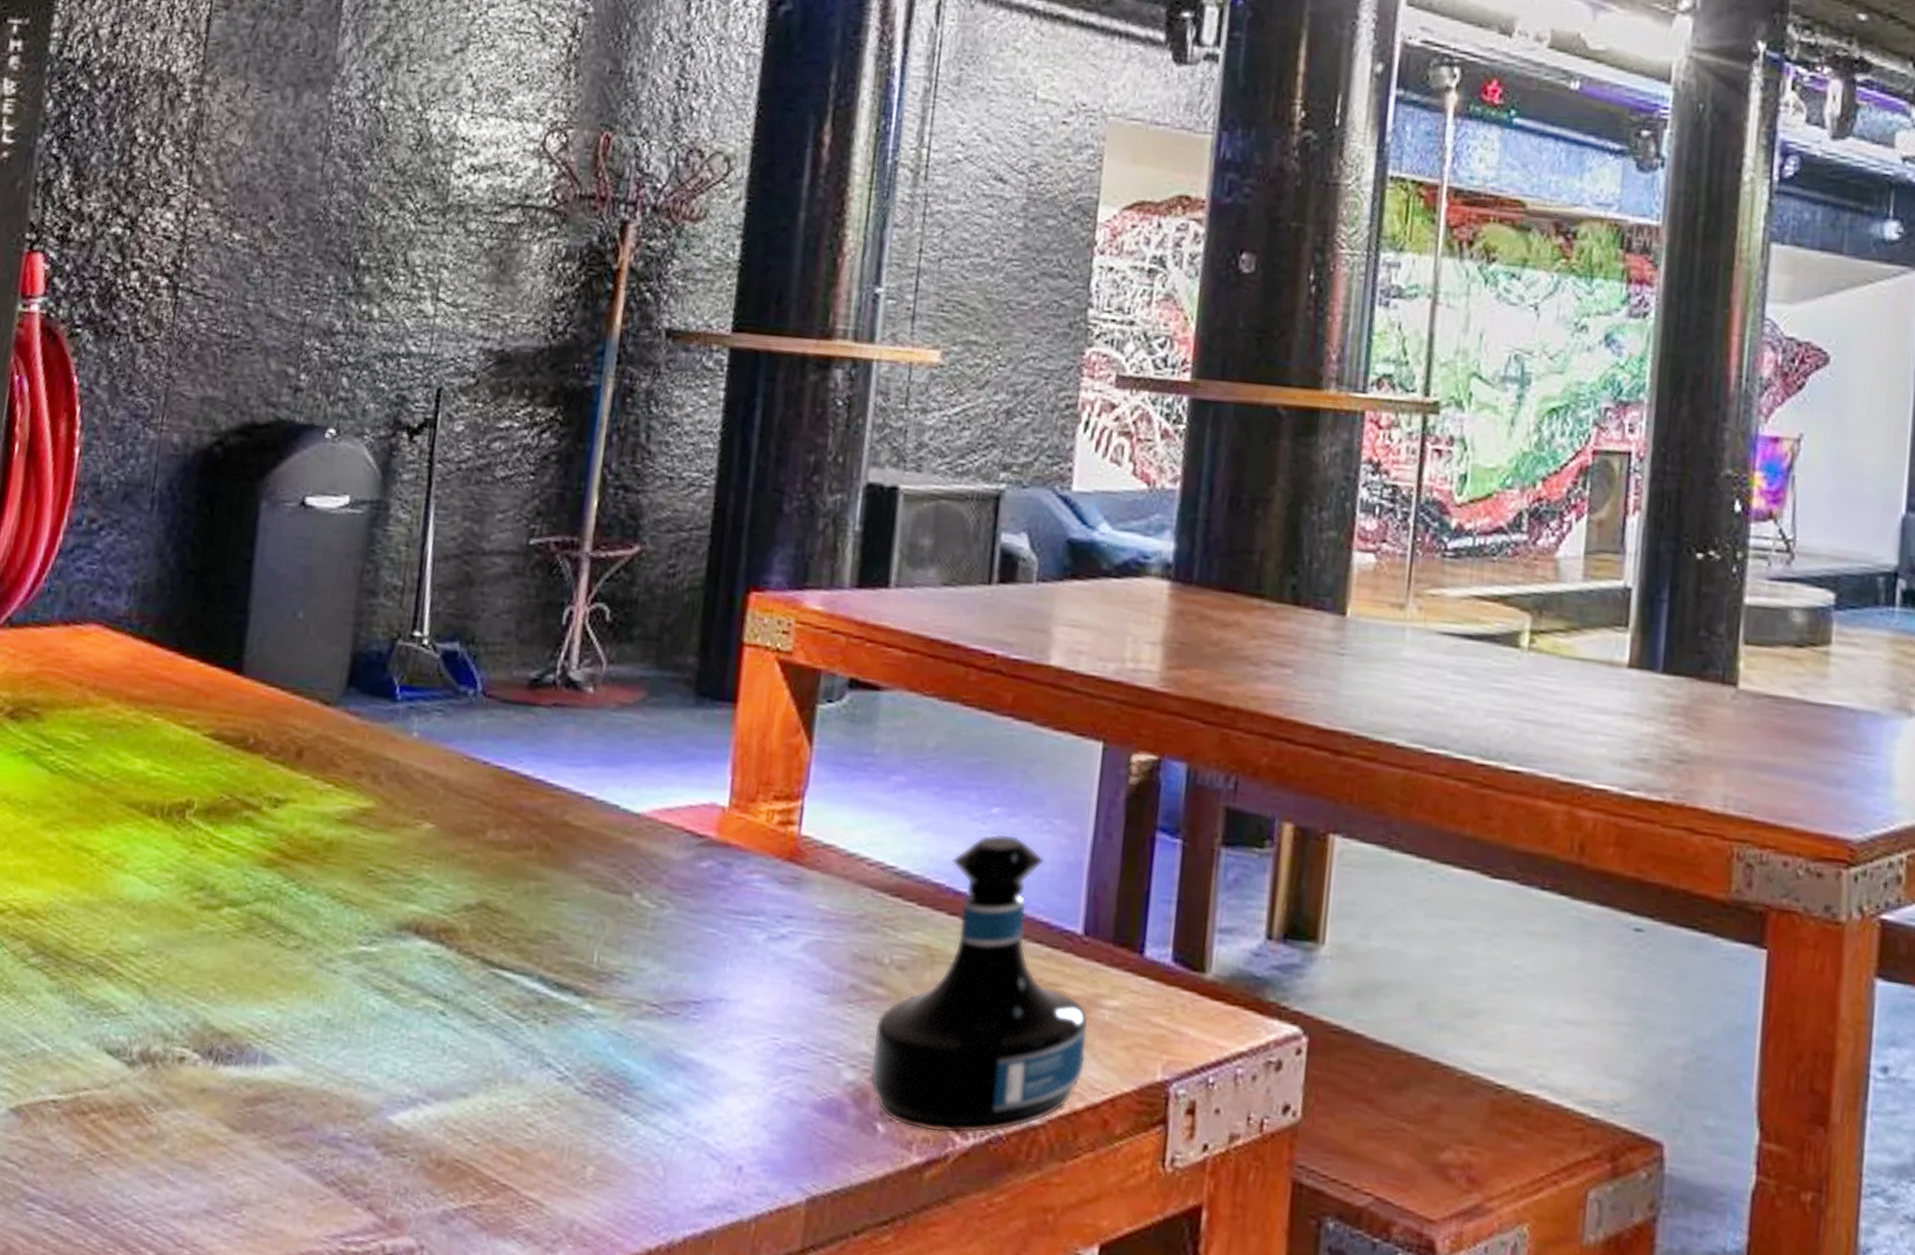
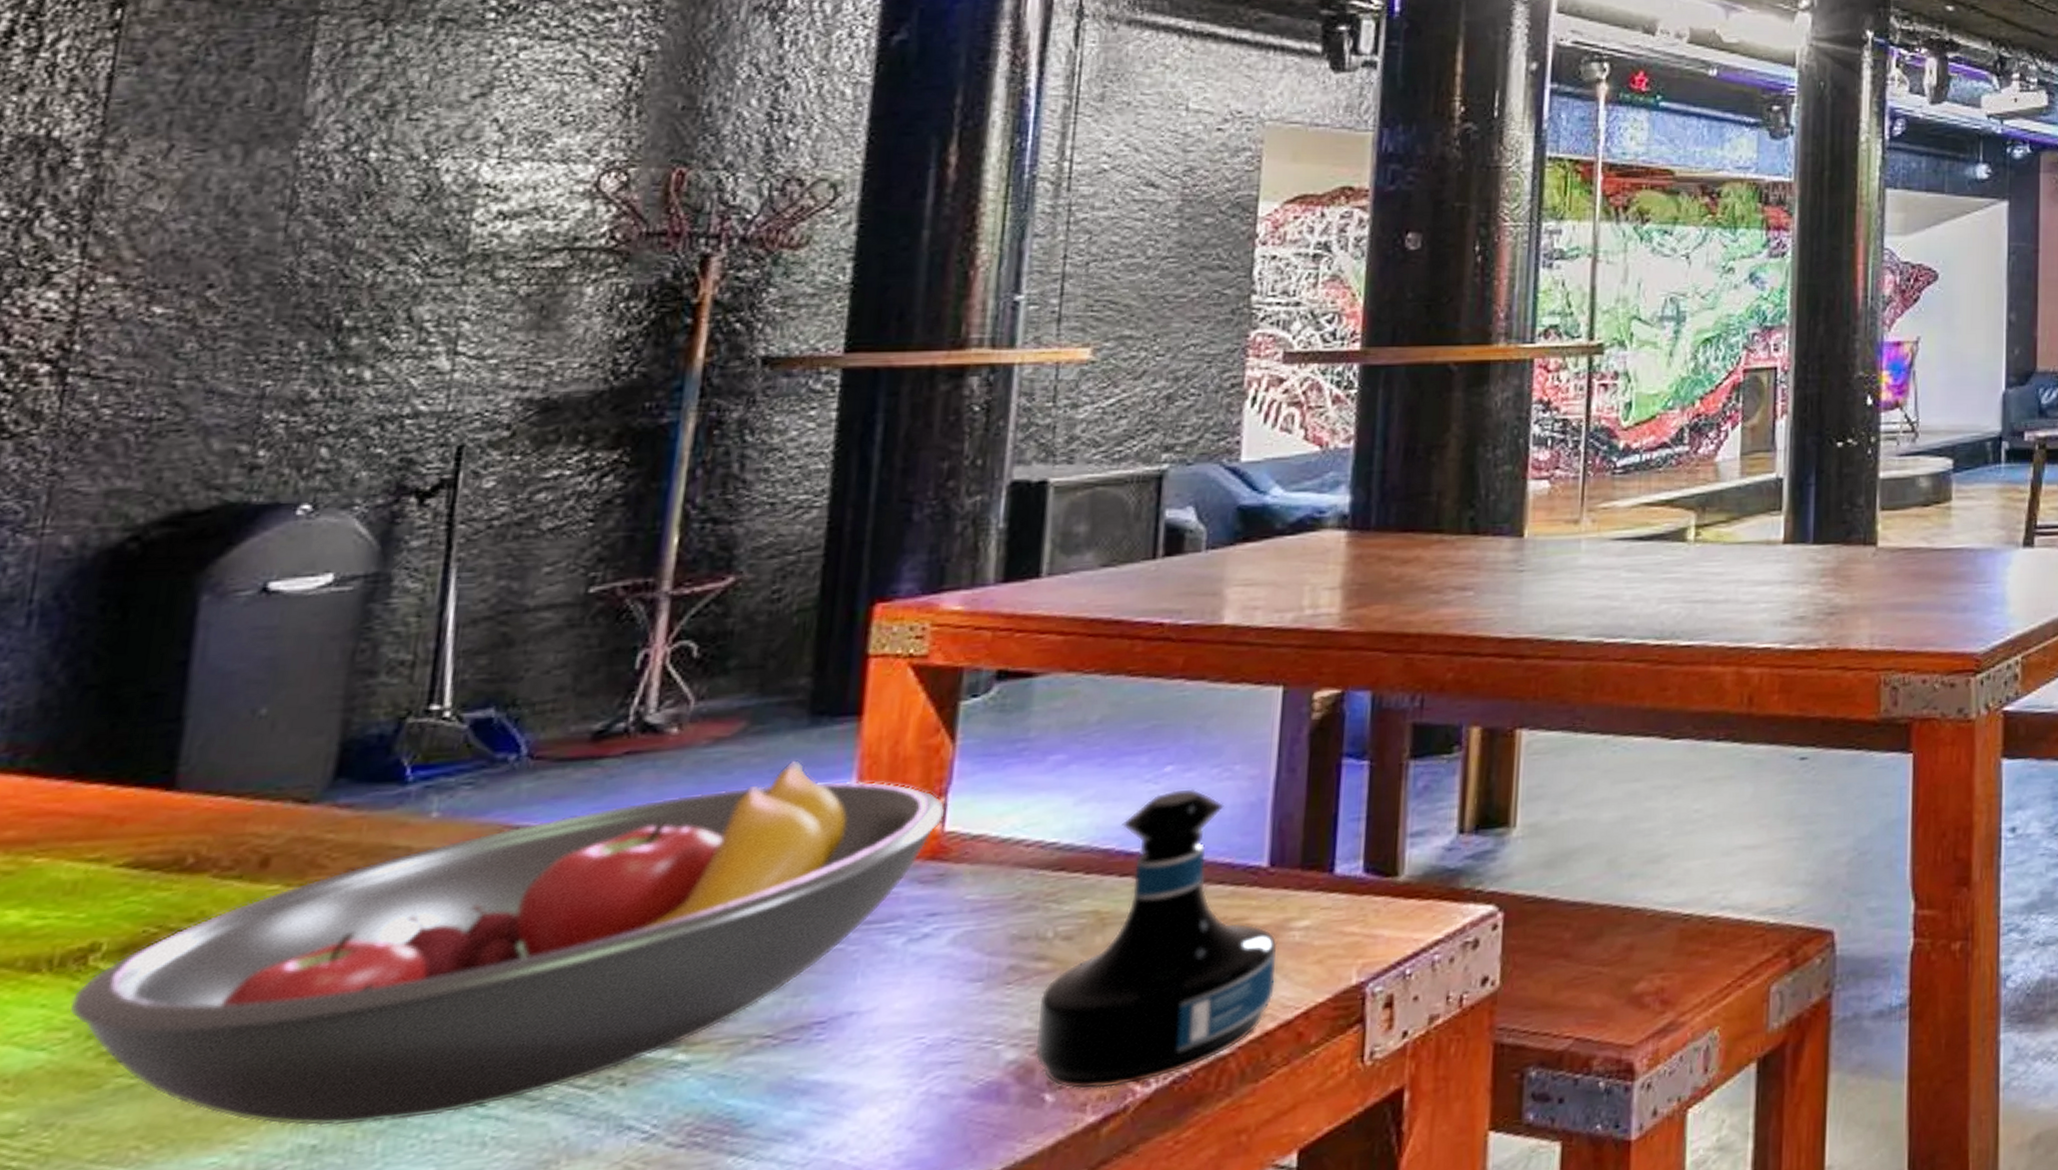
fruit bowl: none [174,737,803,1016] -> present [70,760,946,1127]

